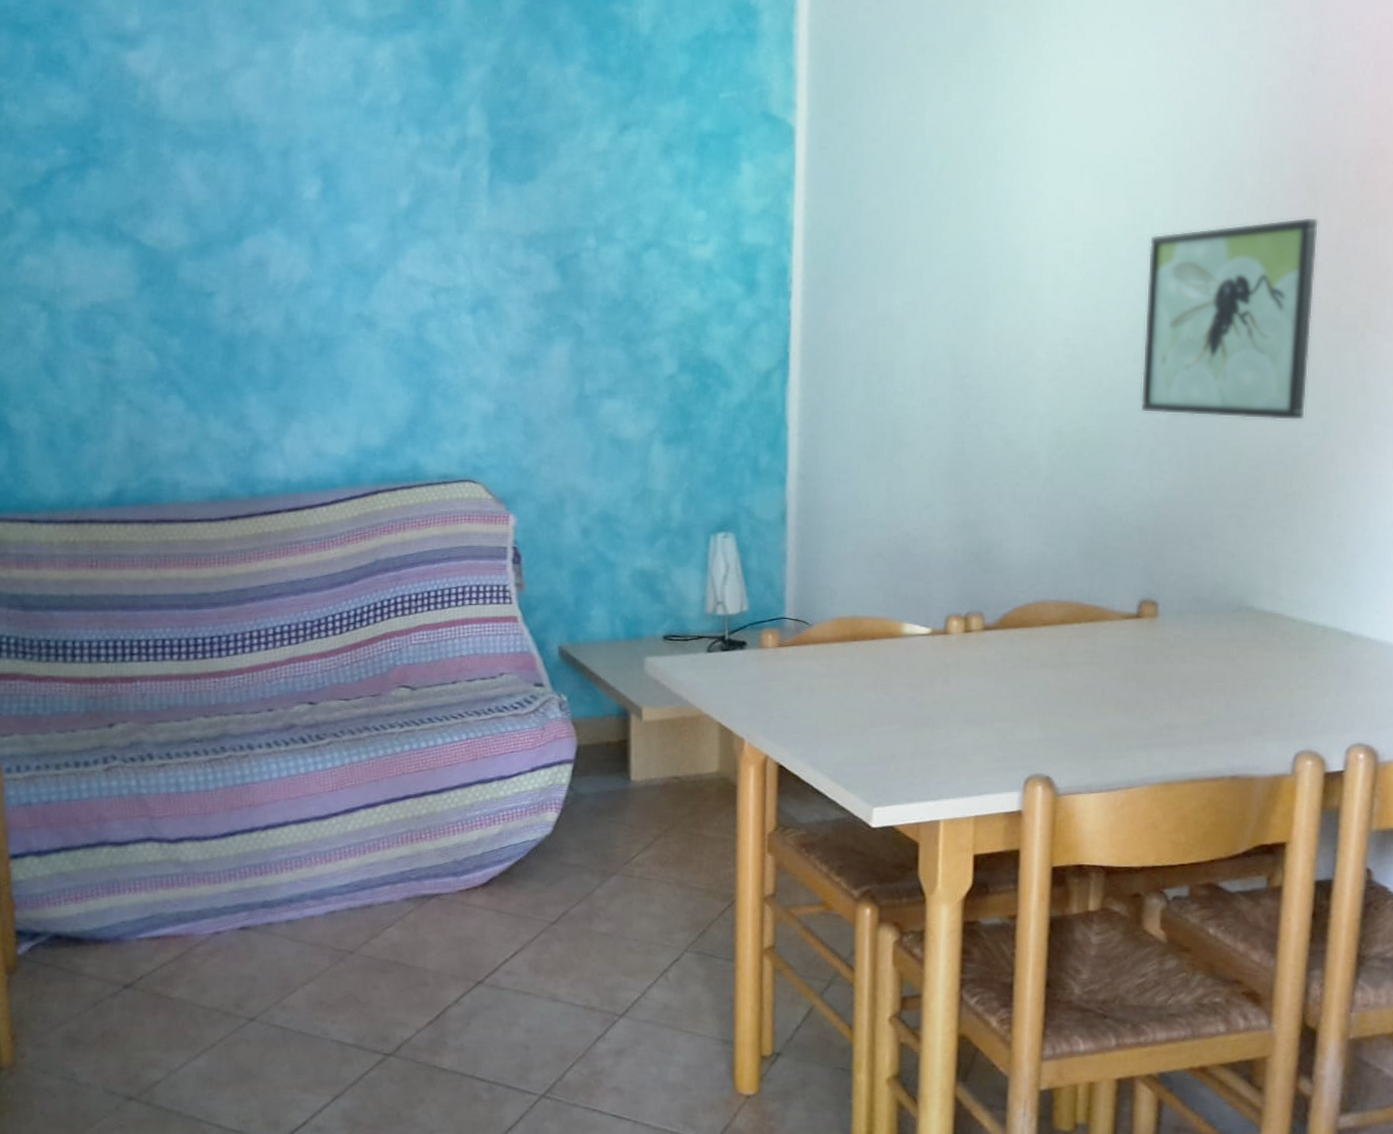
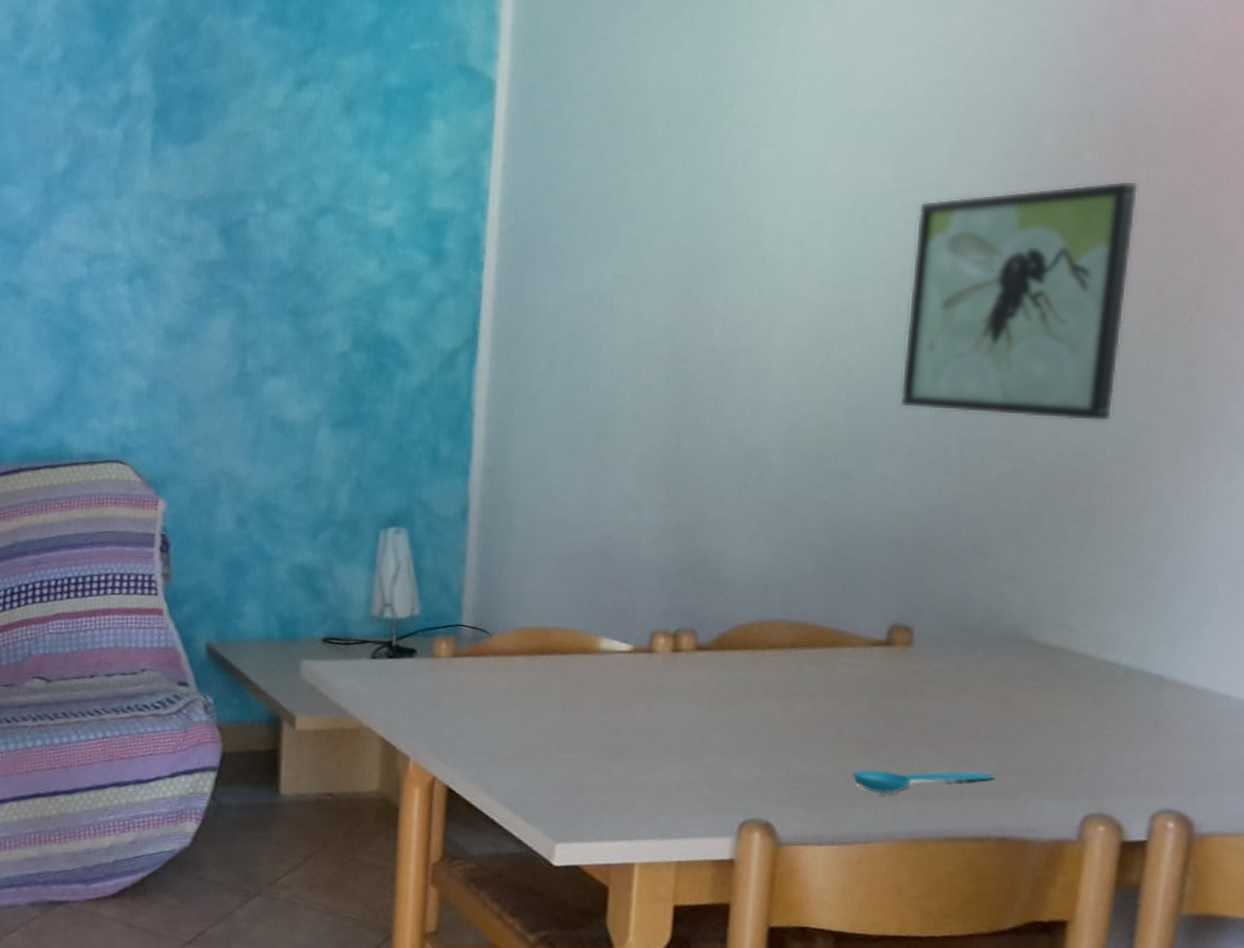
spoon: none [1115,720,1227,746] -> present [853,769,996,795]

